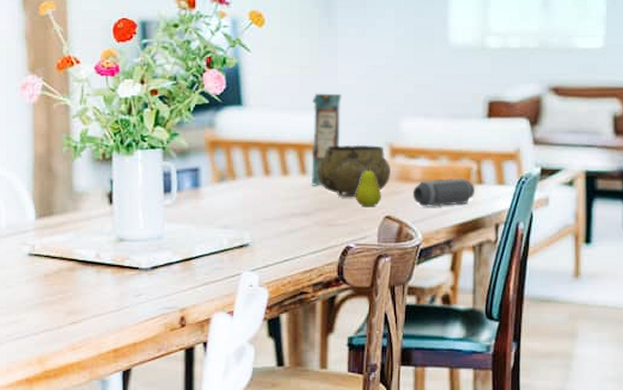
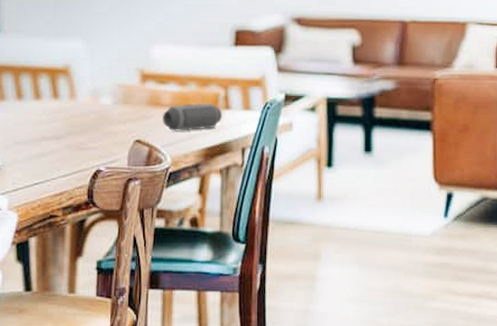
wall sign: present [312,93,341,186] -> none [64,20,94,110]
decorative bowl: present [318,144,390,198] -> none [70,70,141,122]
fruit: present [356,166,381,207] -> none [107,90,132,131]

